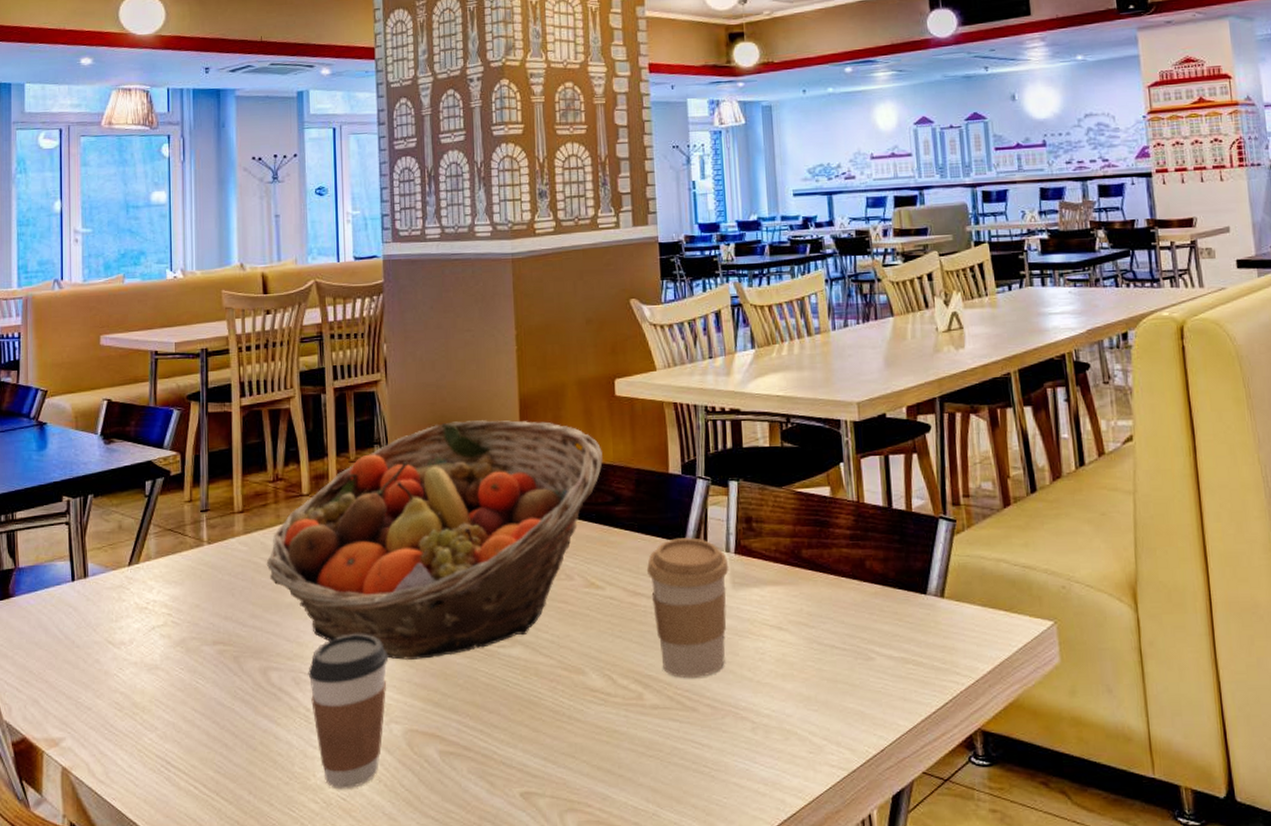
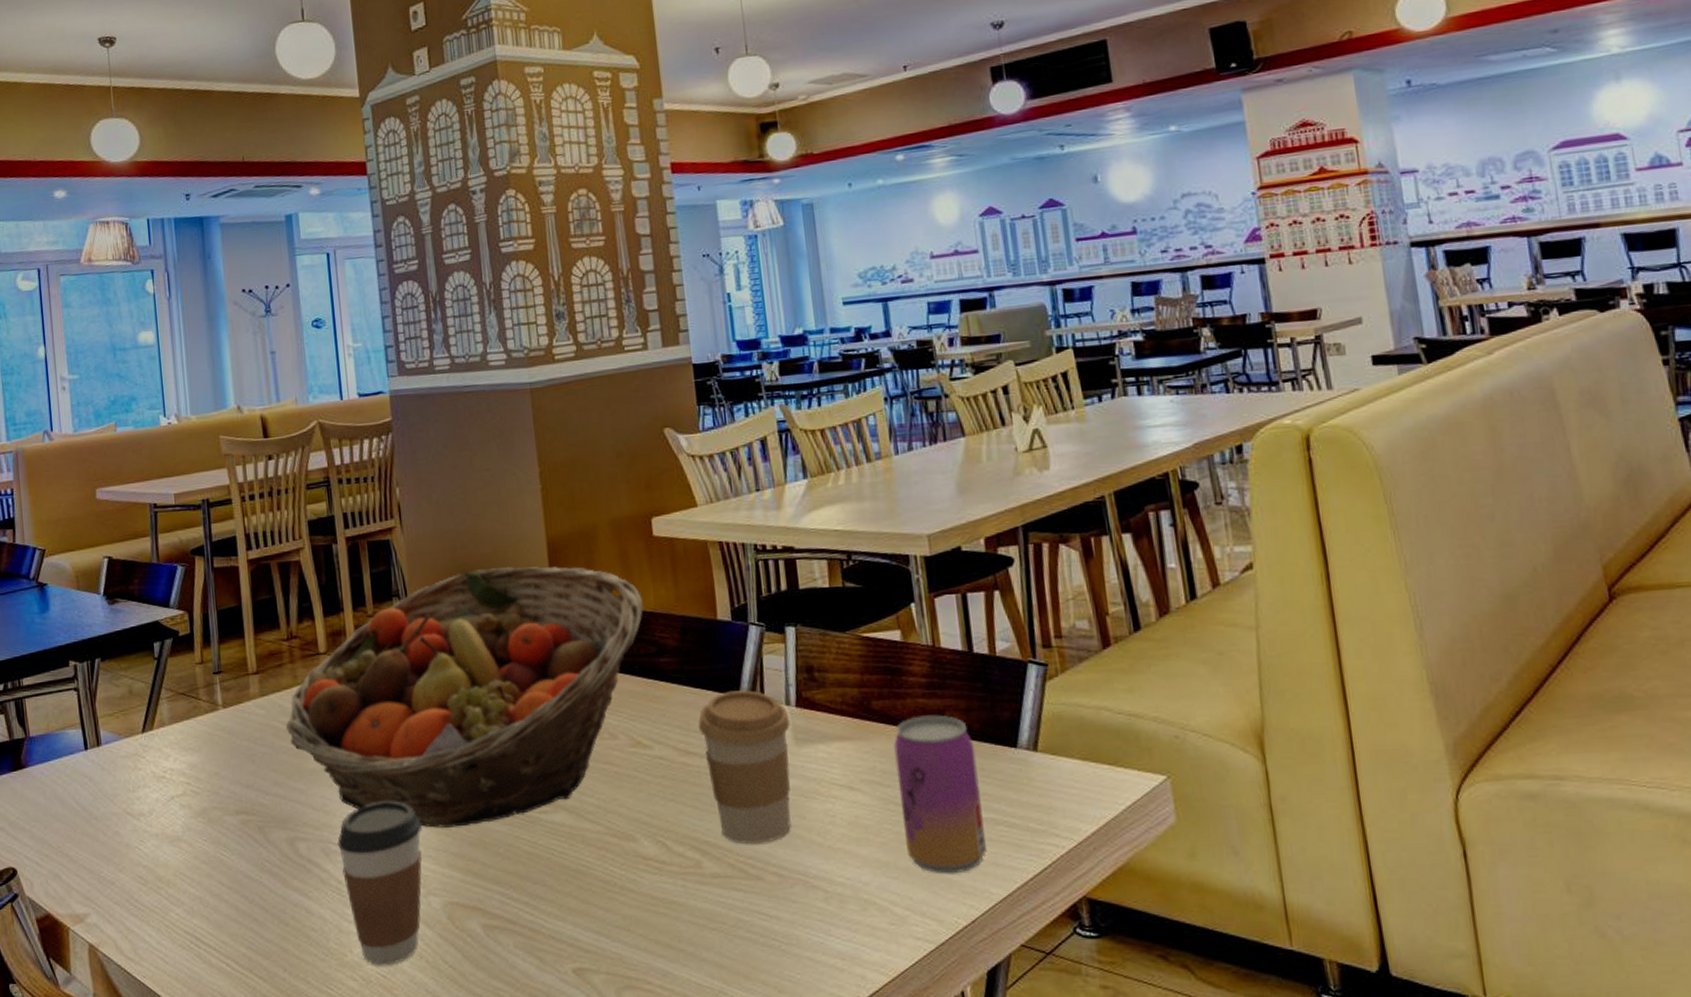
beer can: none [819,563,896,708] -> present [894,715,987,874]

